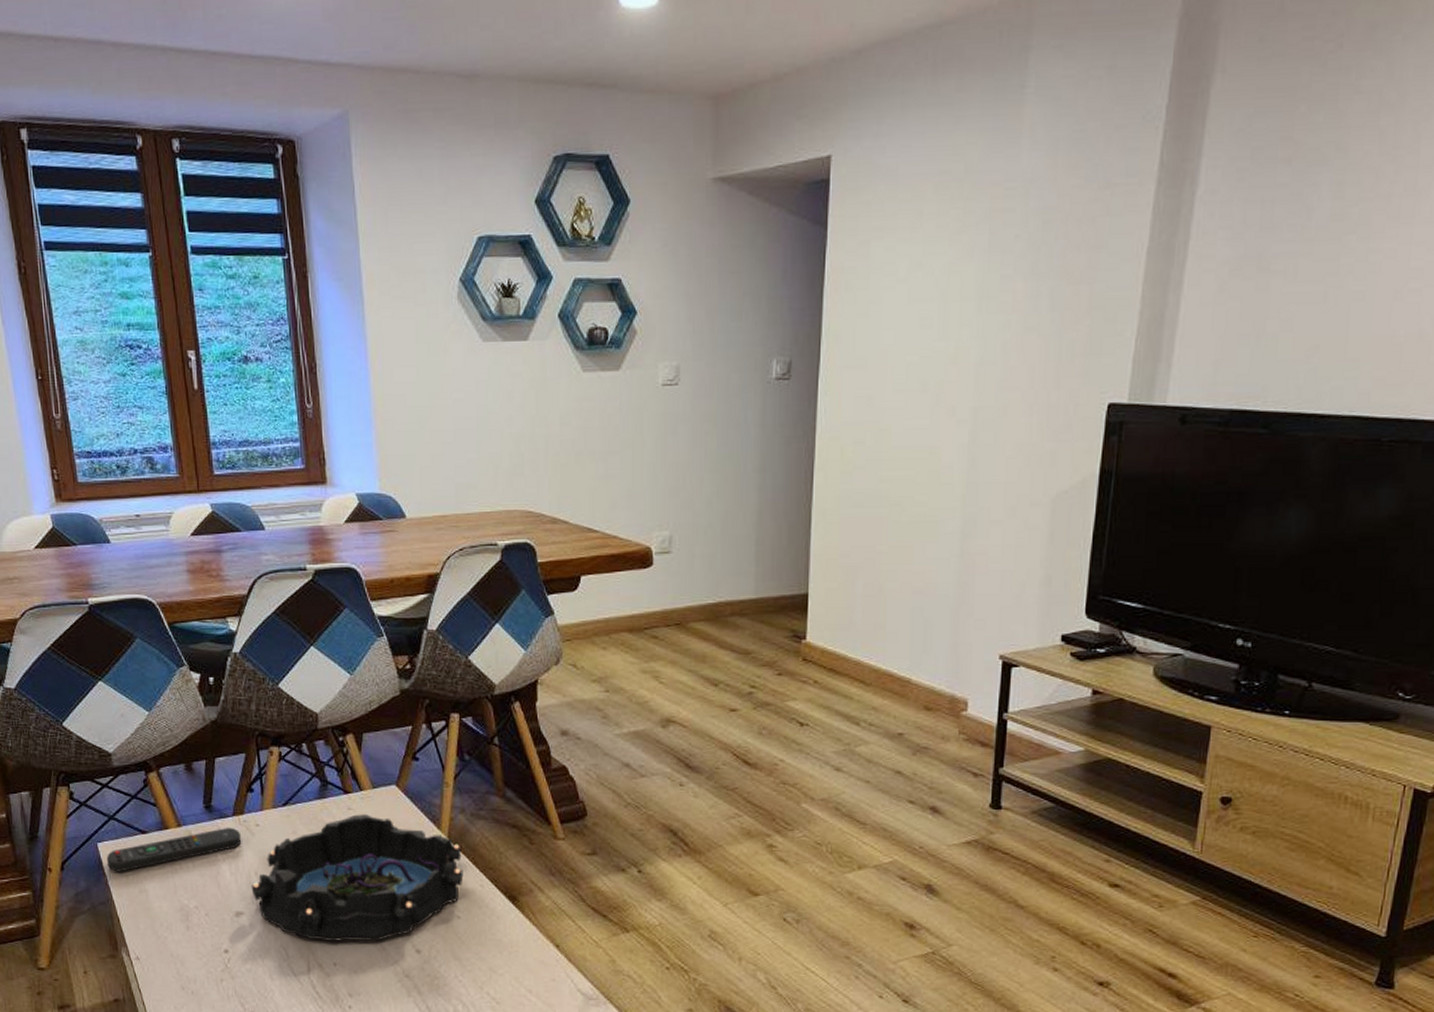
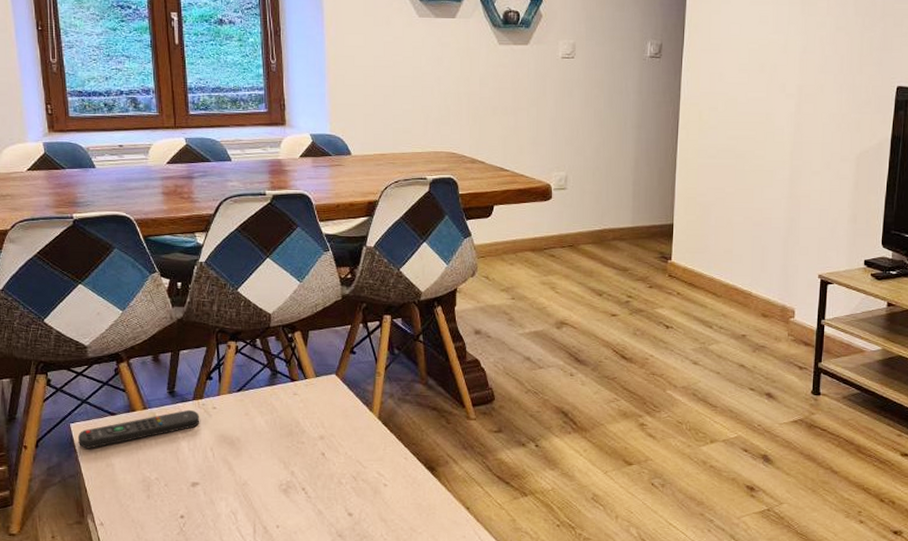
decorative bowl: present [251,814,464,942] -> none [206,399,391,508]

